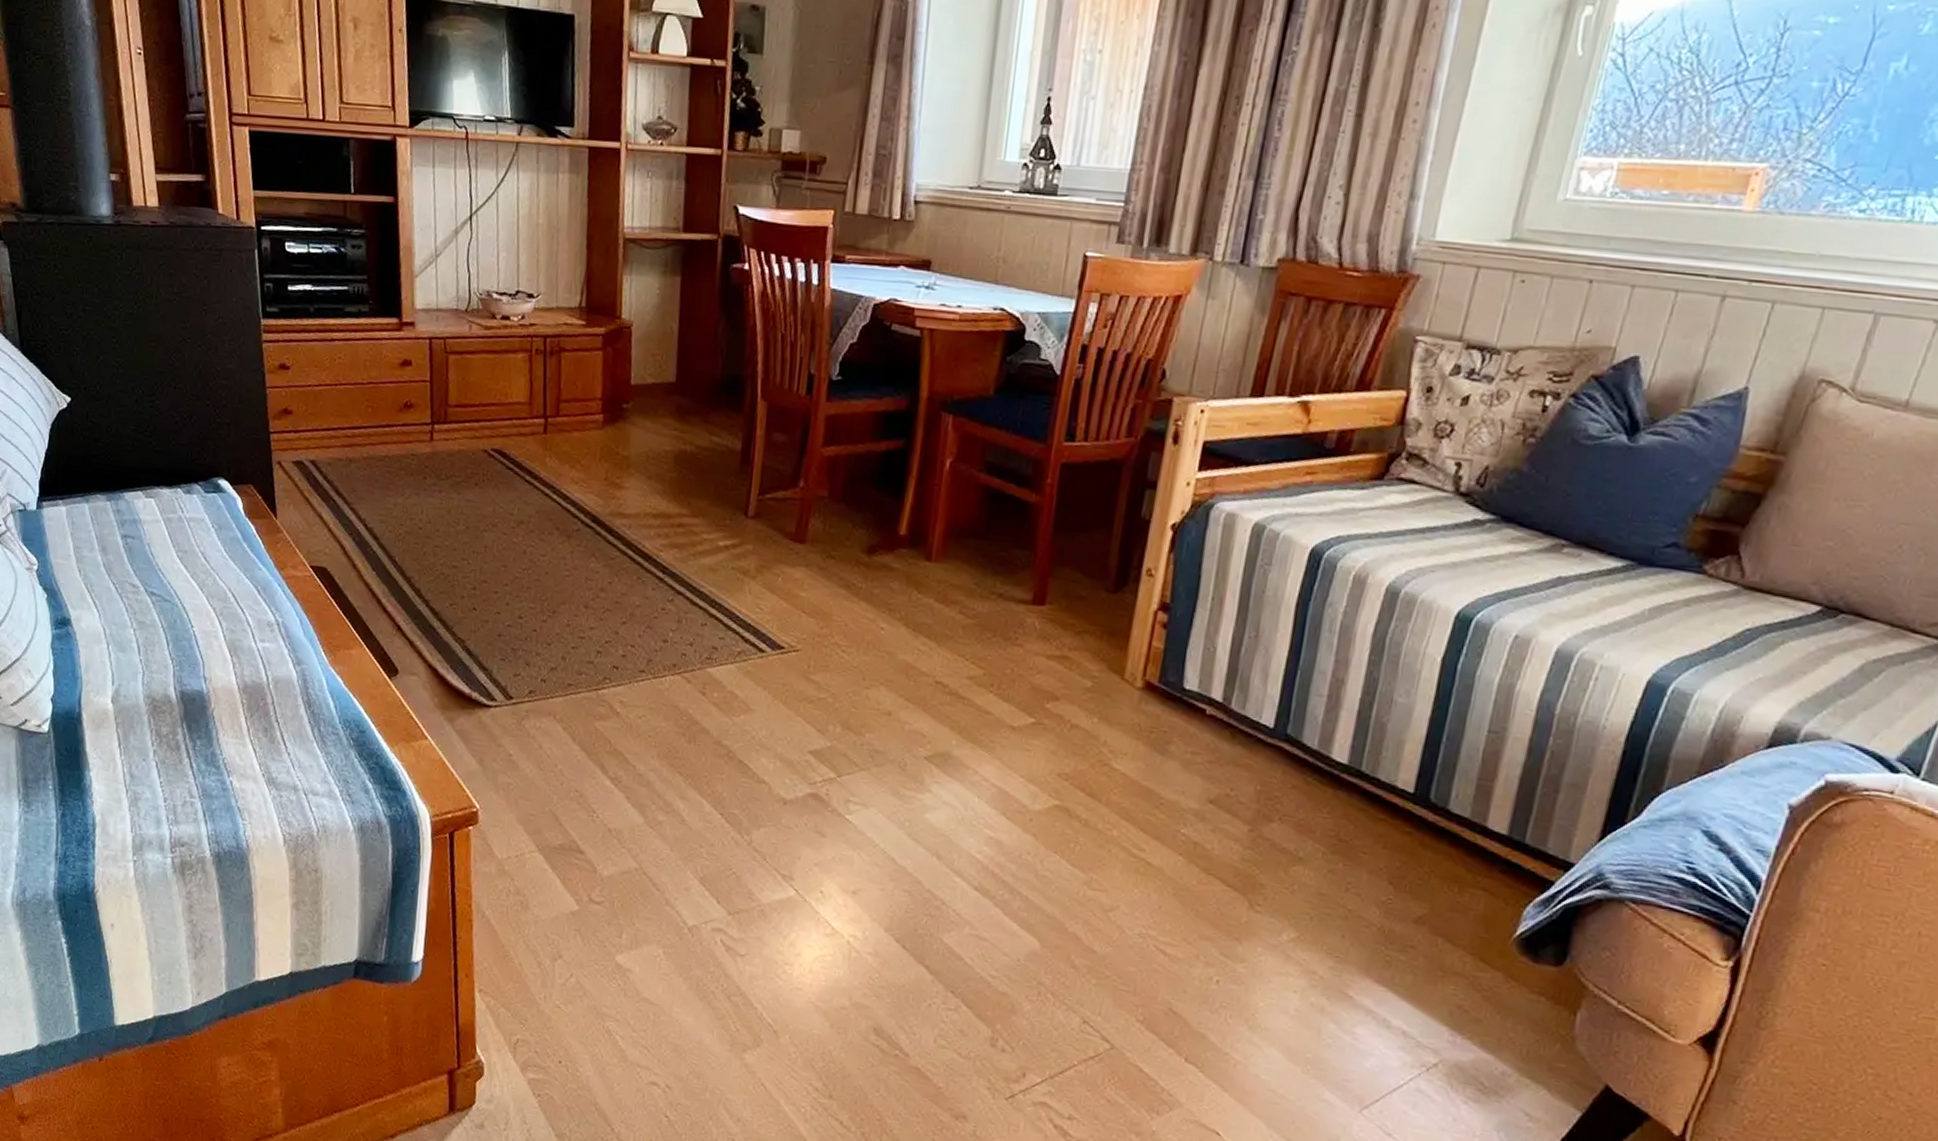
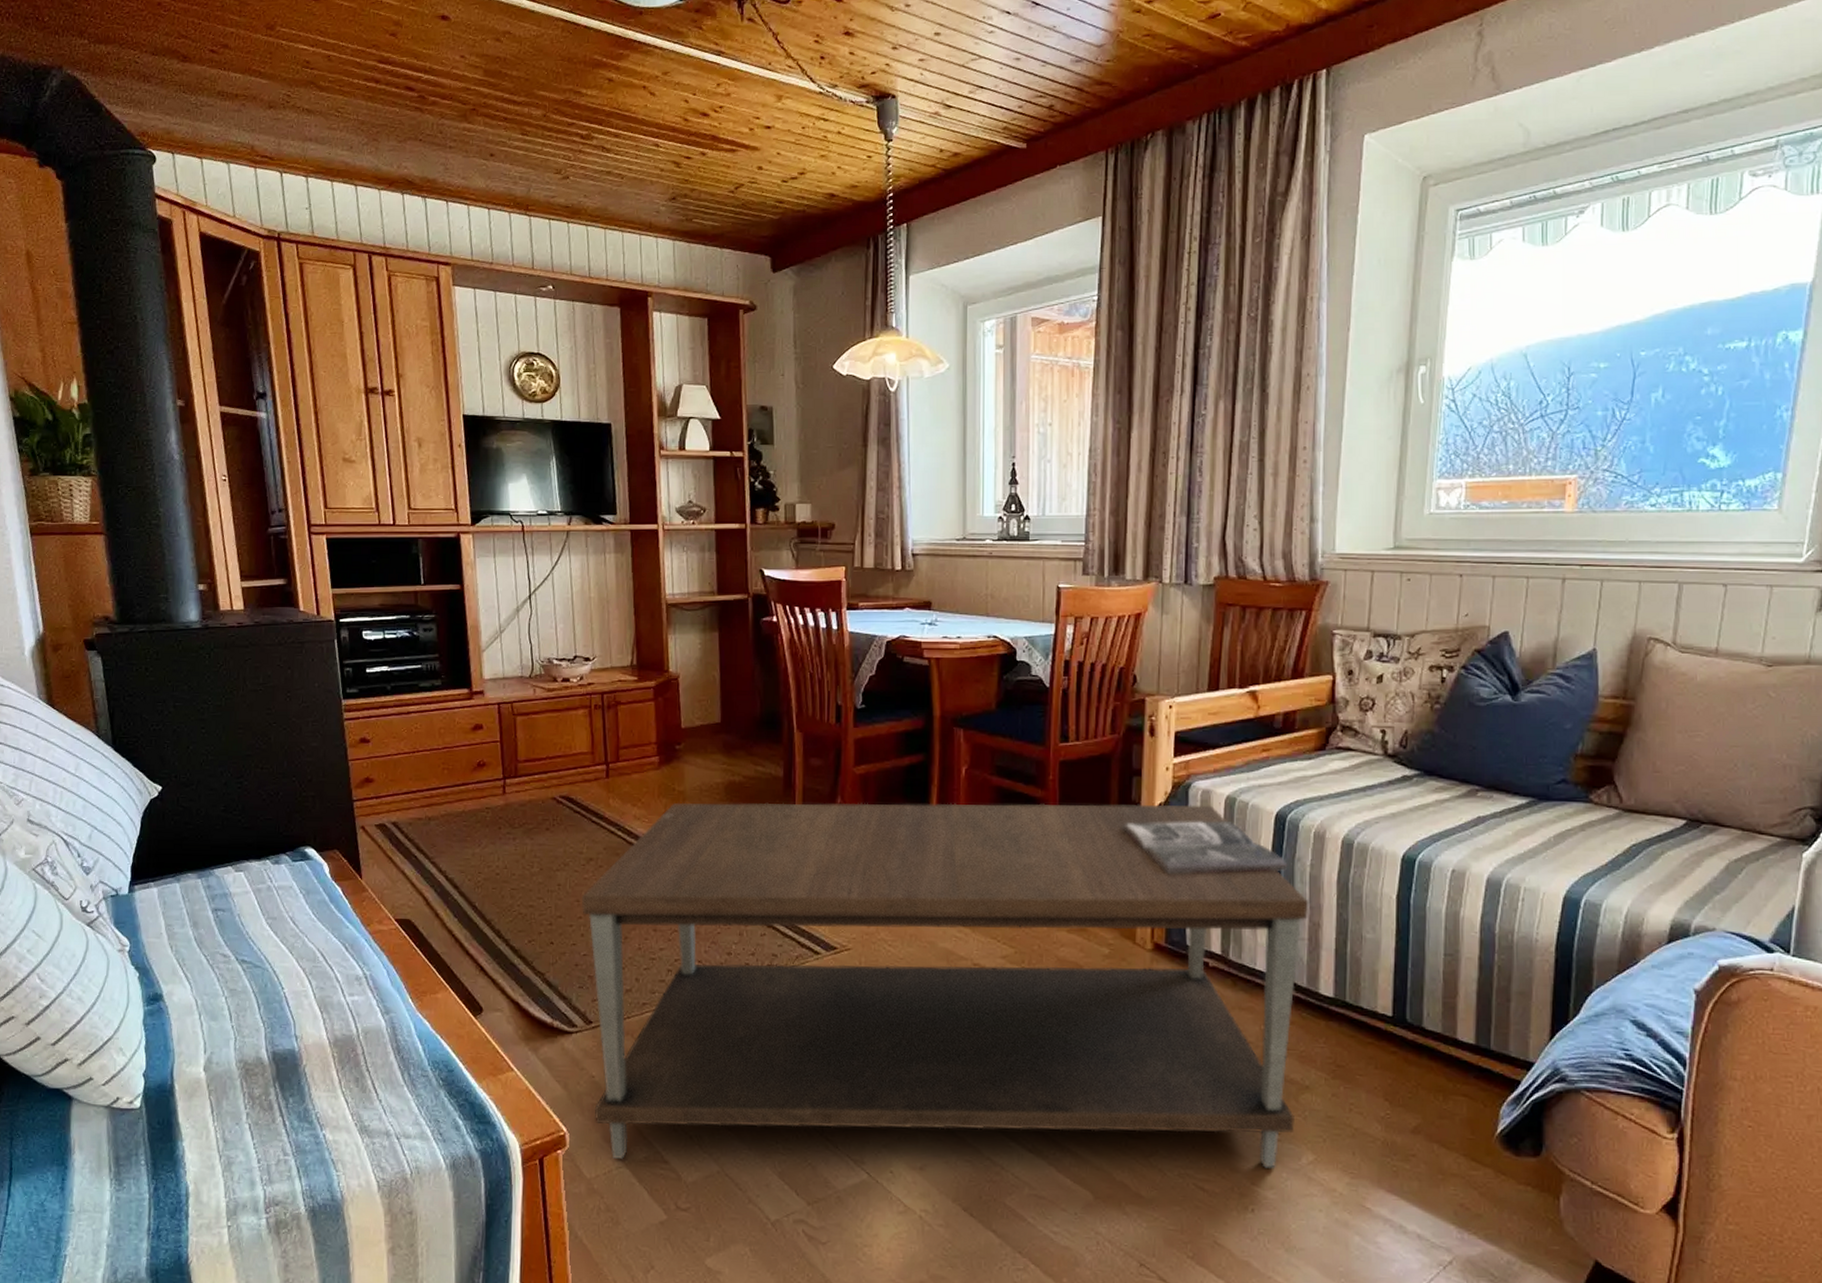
coffee table: none [509,468,1336,941] -> present [582,802,1309,1168]
magazine: none [1125,542,1317,616] -> present [1122,821,1288,874]

